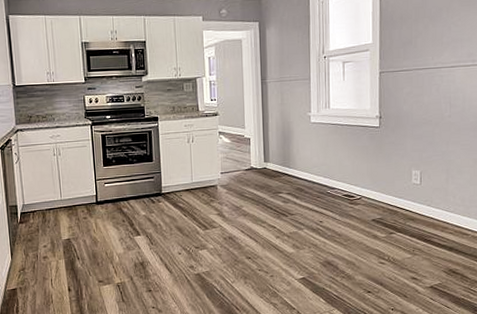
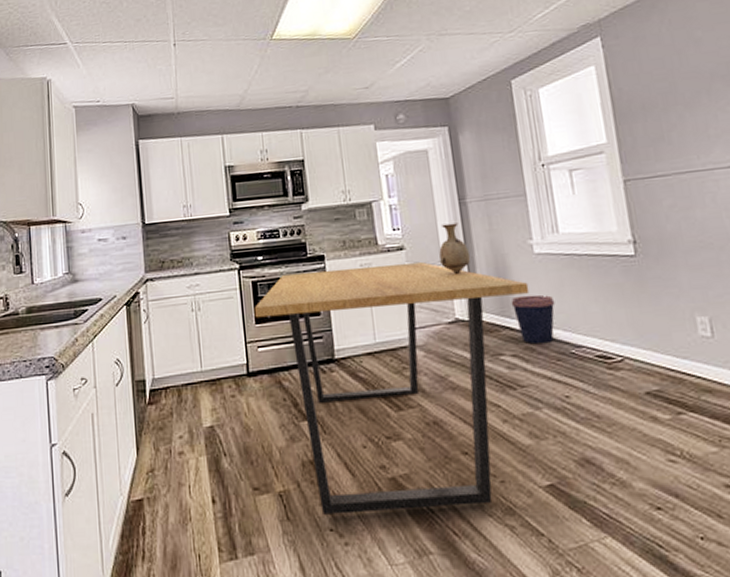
dining table: none [102,125,304,298] -> present [254,262,530,515]
vase: none [243,97,265,135] -> present [439,223,470,274]
coffee cup: none [291,152,321,186] -> present [511,294,555,345]

